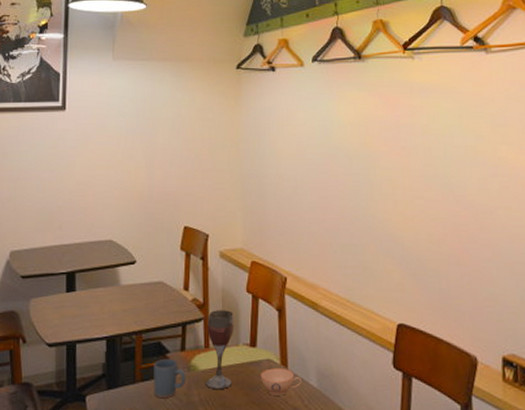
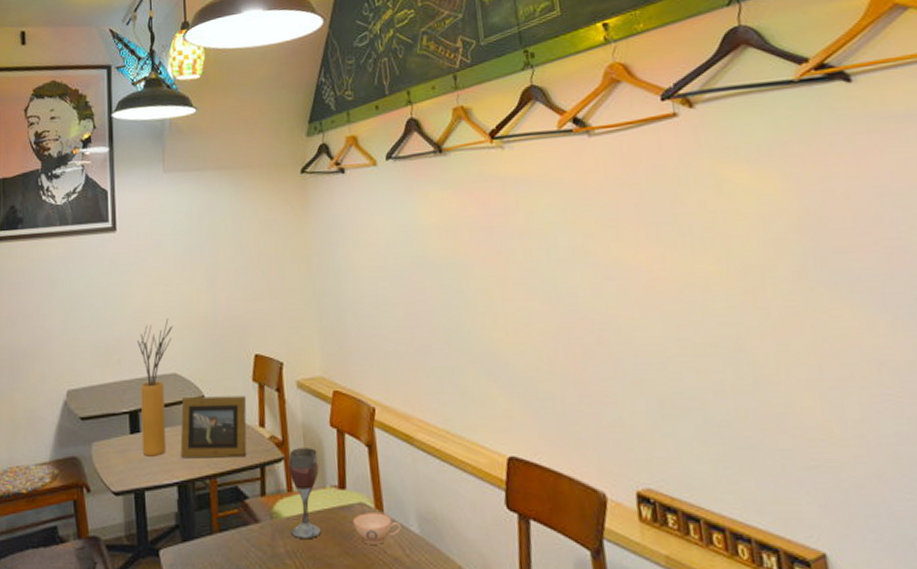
vase: none [76,191,112,313] -> present [137,318,173,457]
picture frame: none [111,262,174,317] -> present [180,395,247,459]
mug: present [154,358,186,399] -> none [232,505,269,551]

